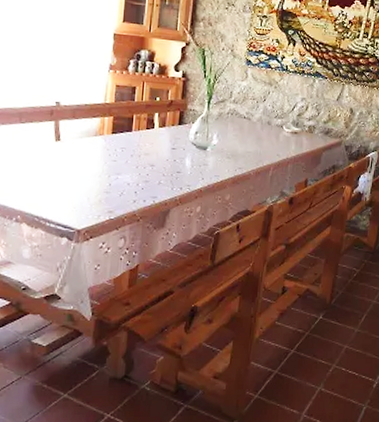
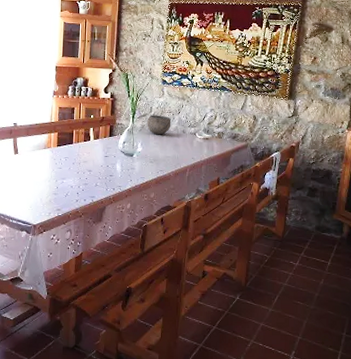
bowl: none [225,101,255,126] -> present [147,115,171,135]

